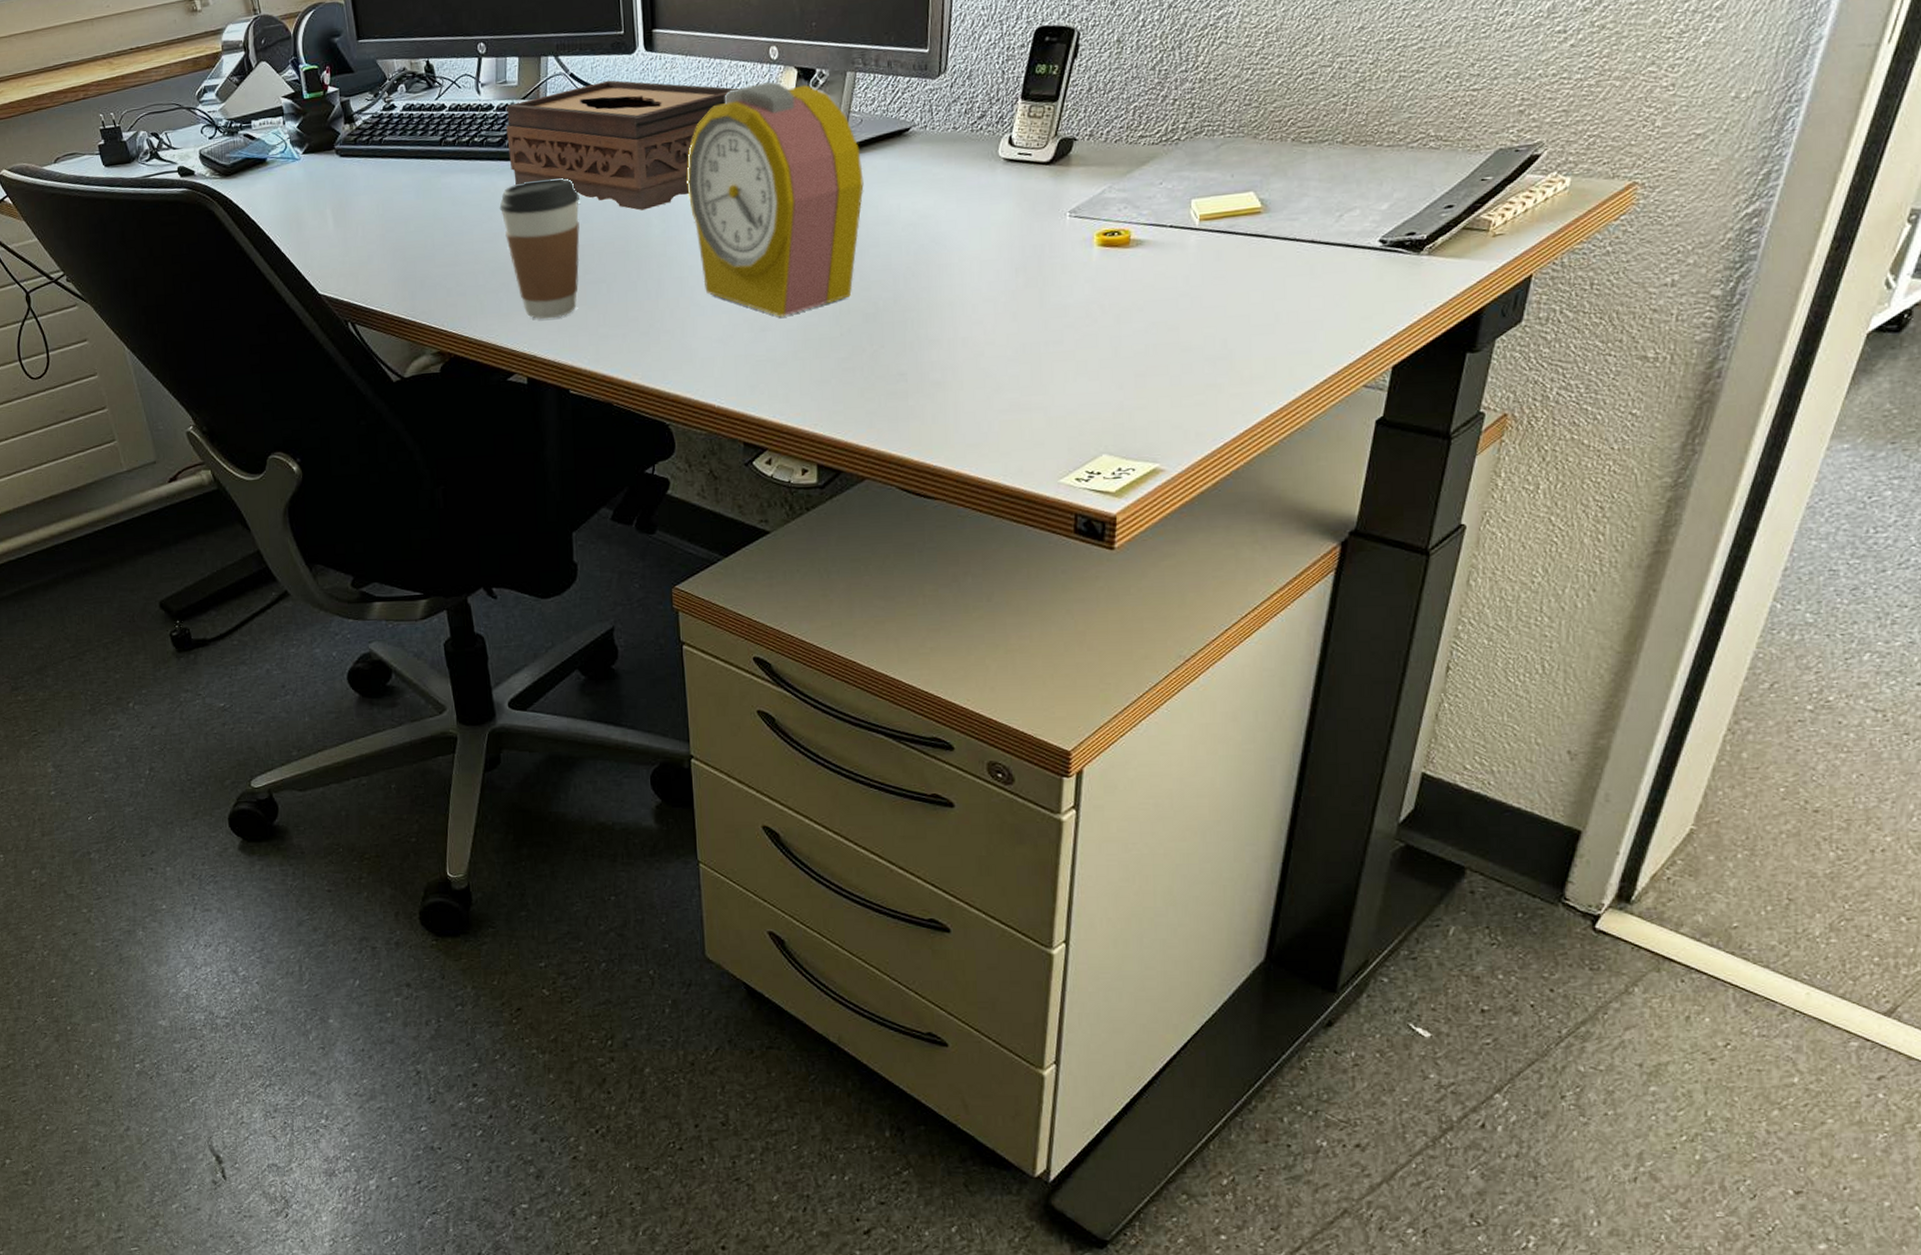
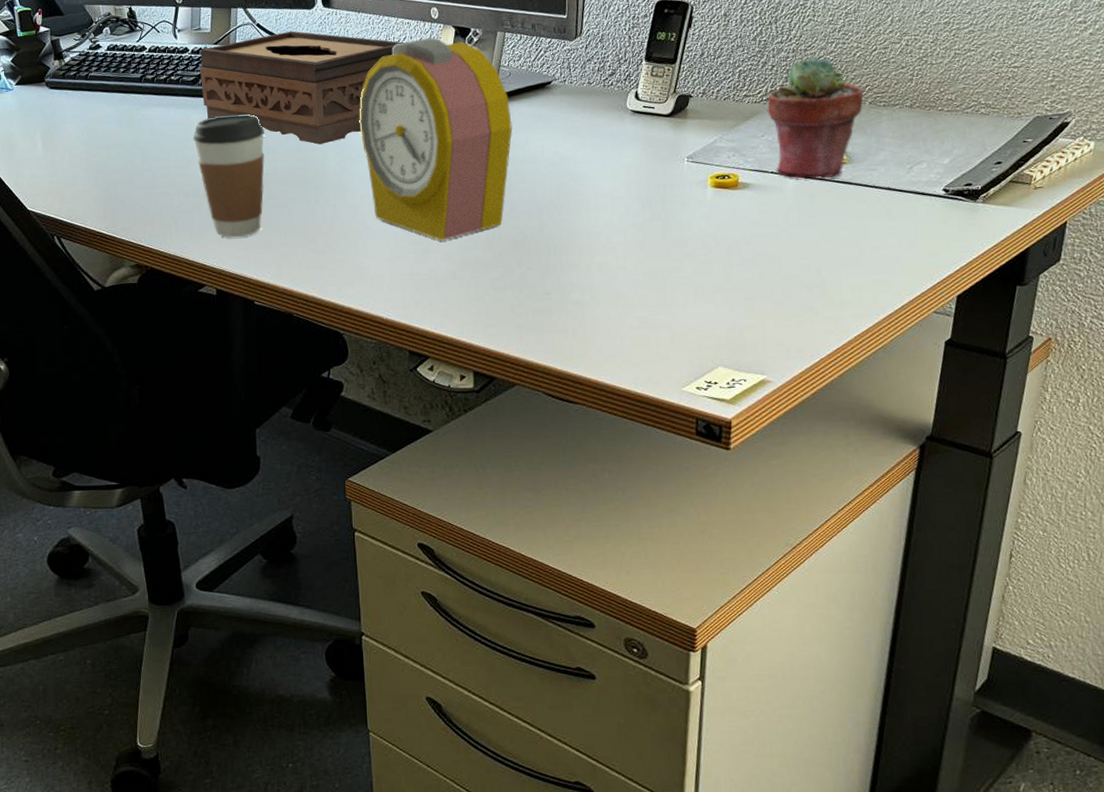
potted succulent: none [1167,85,1285,234] -> present [767,56,864,180]

